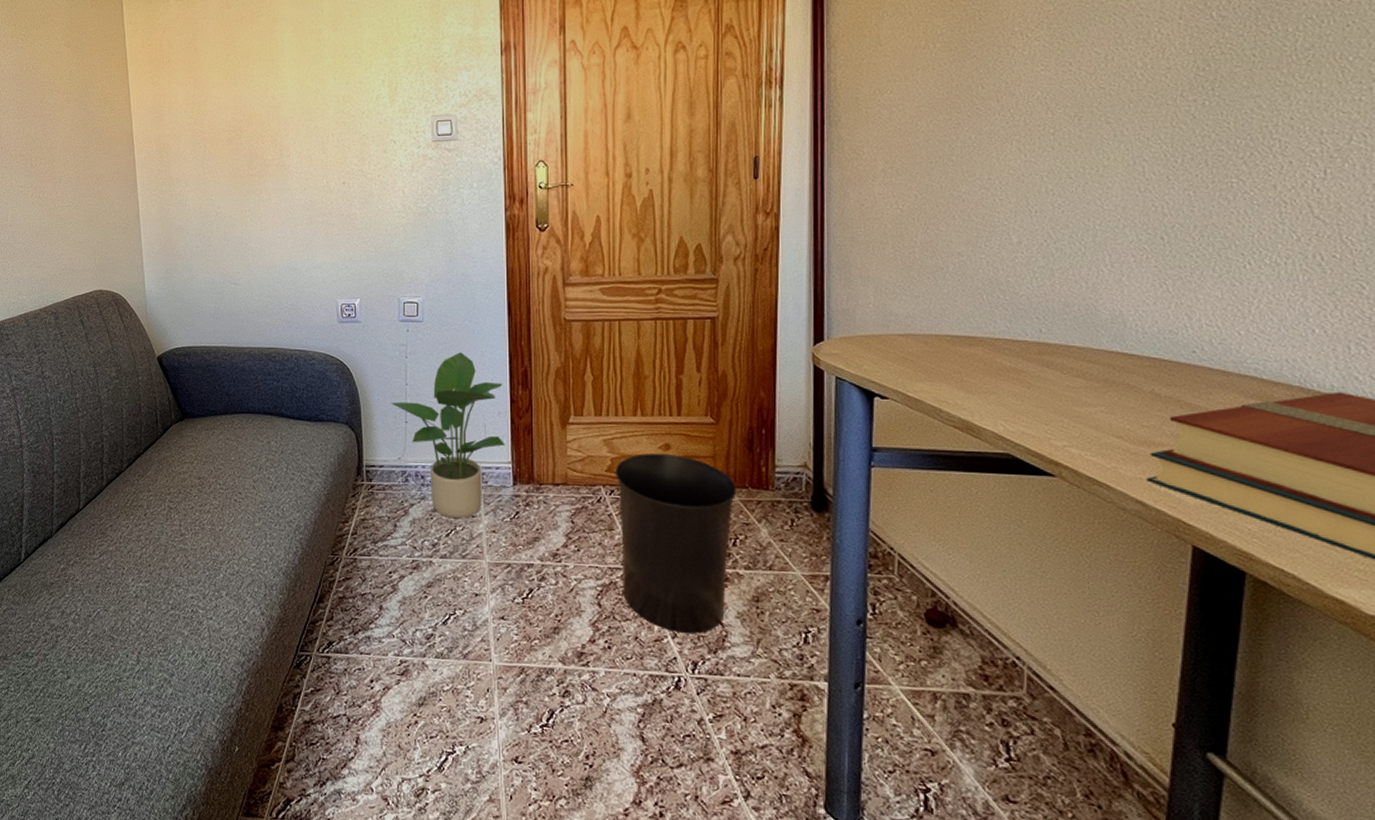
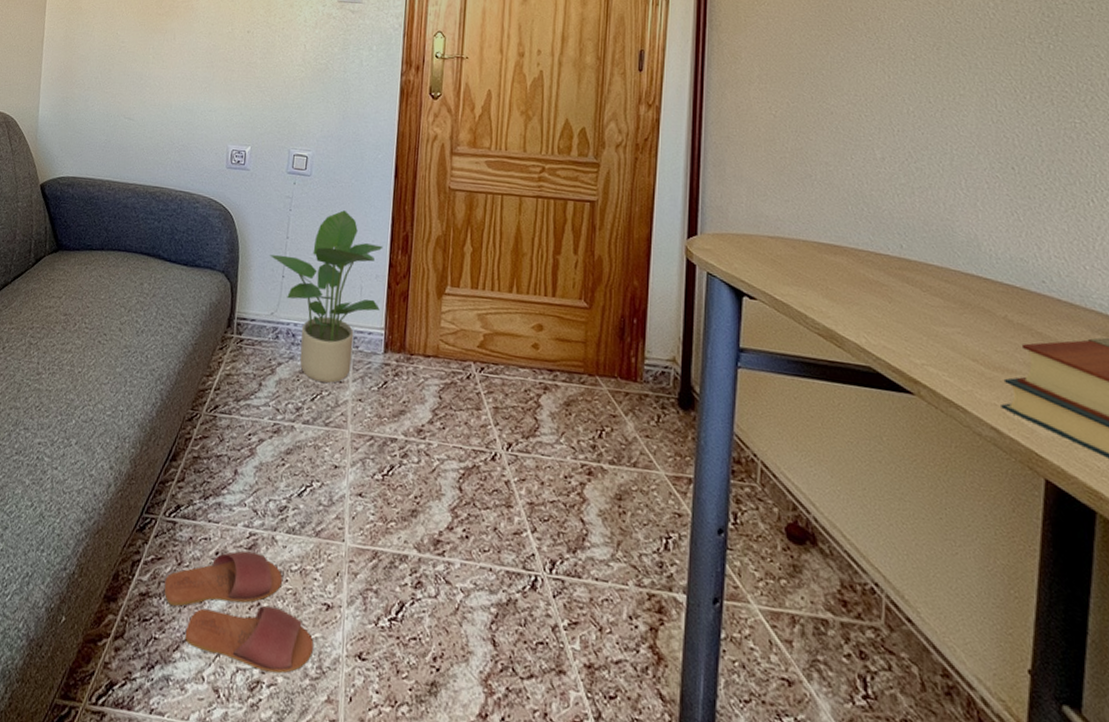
slippers: none [326,677,471,780] -> present [164,550,314,673]
waste bin: present [616,453,737,634] -> none [485,332,606,530]

